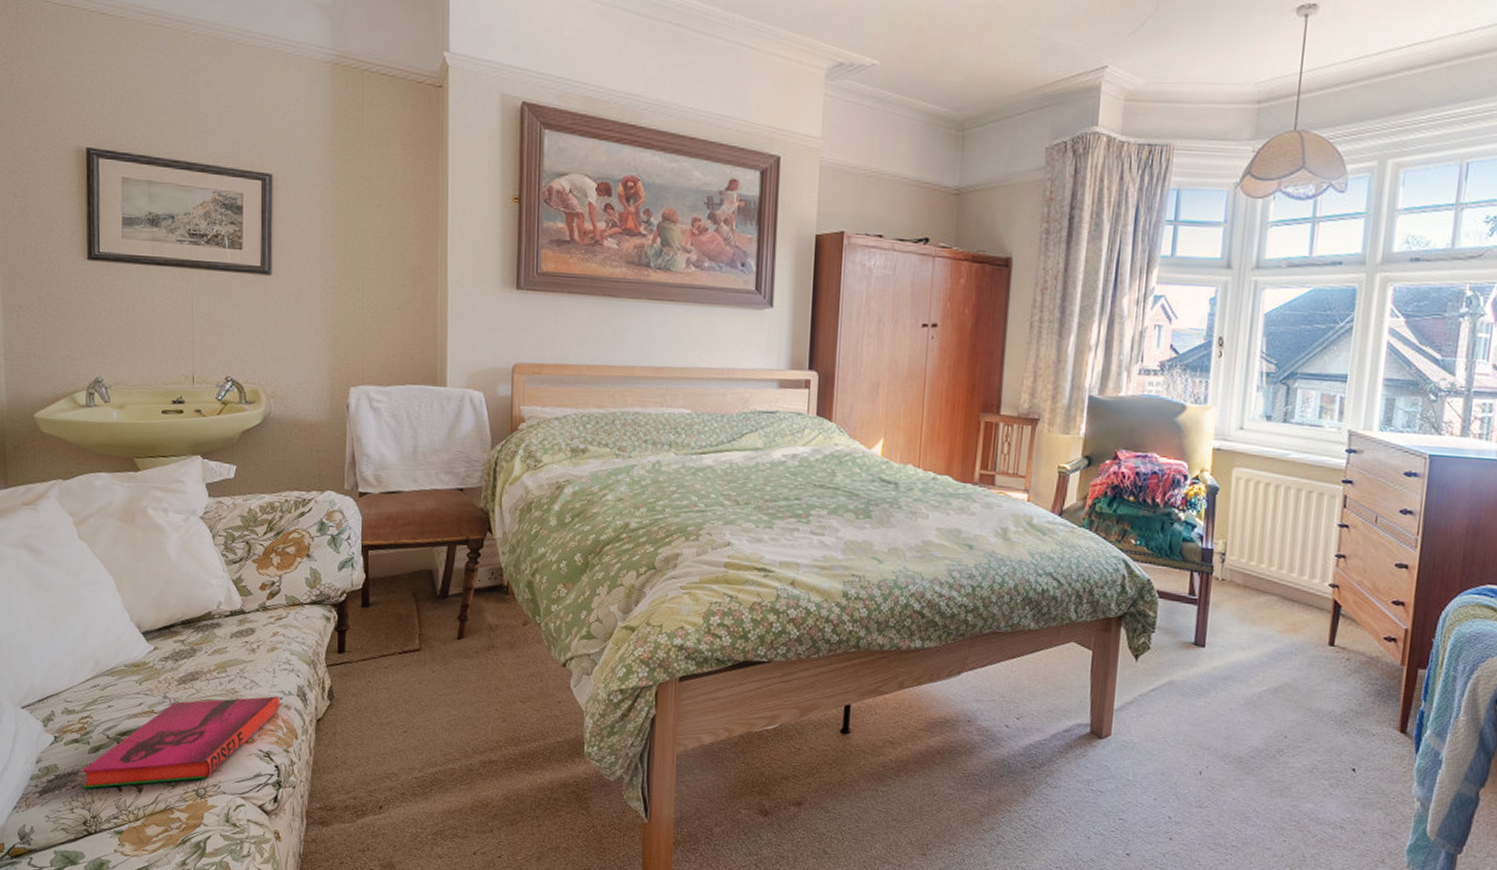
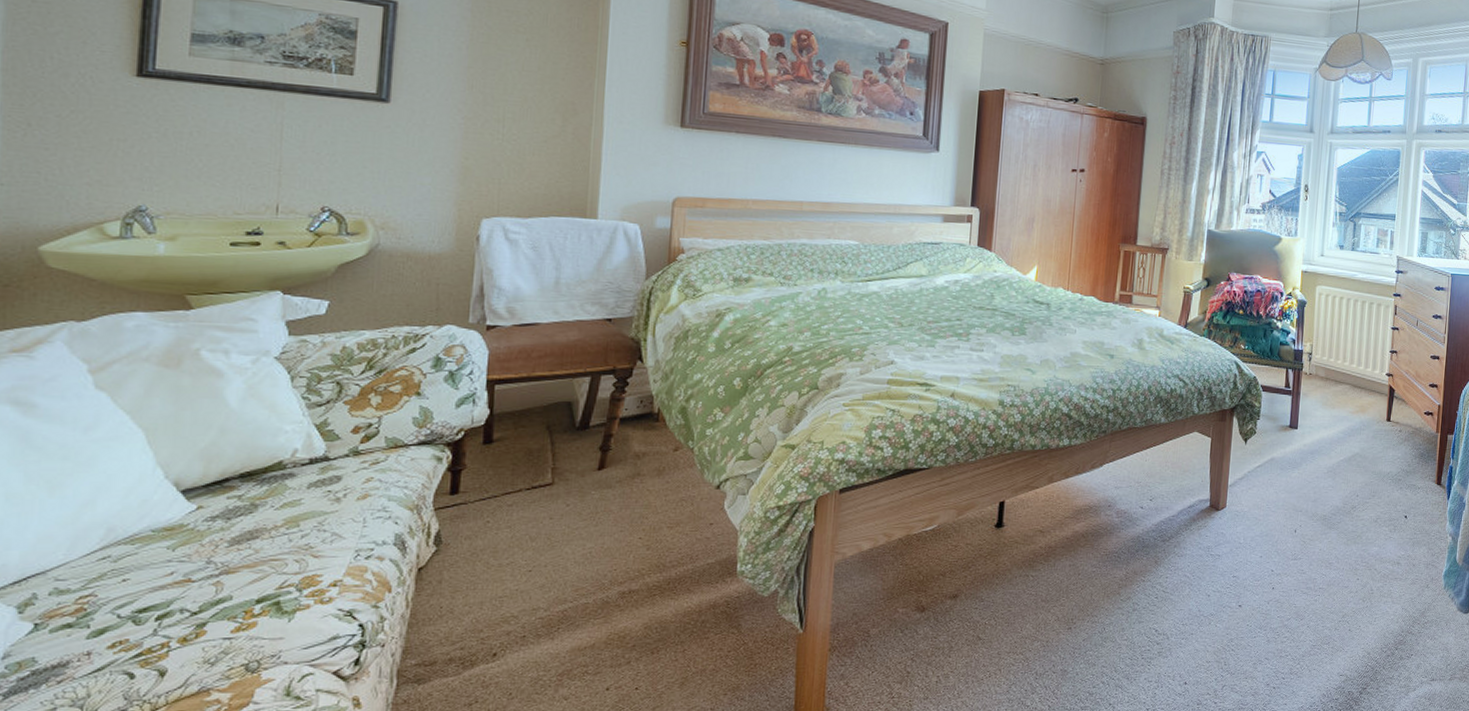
hardback book: present [81,695,280,789] -> none [73,547,370,681]

